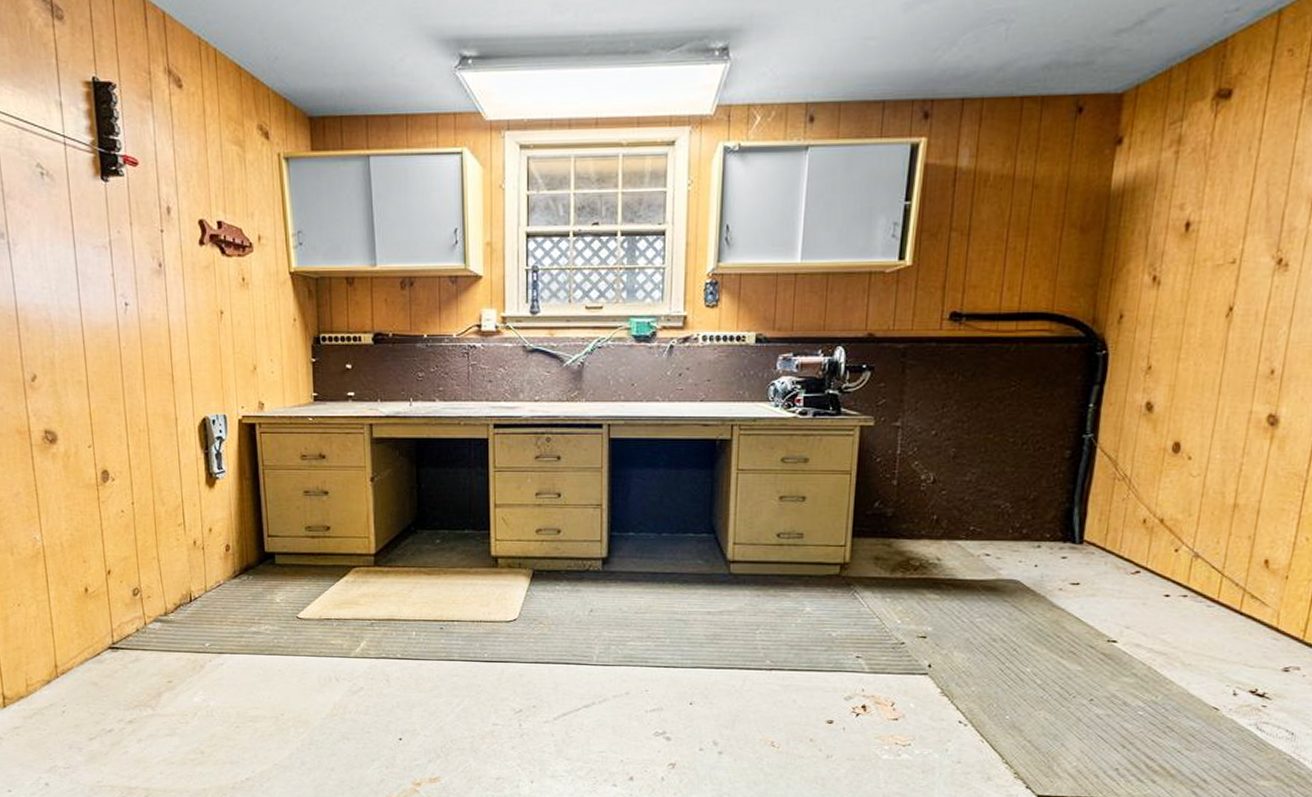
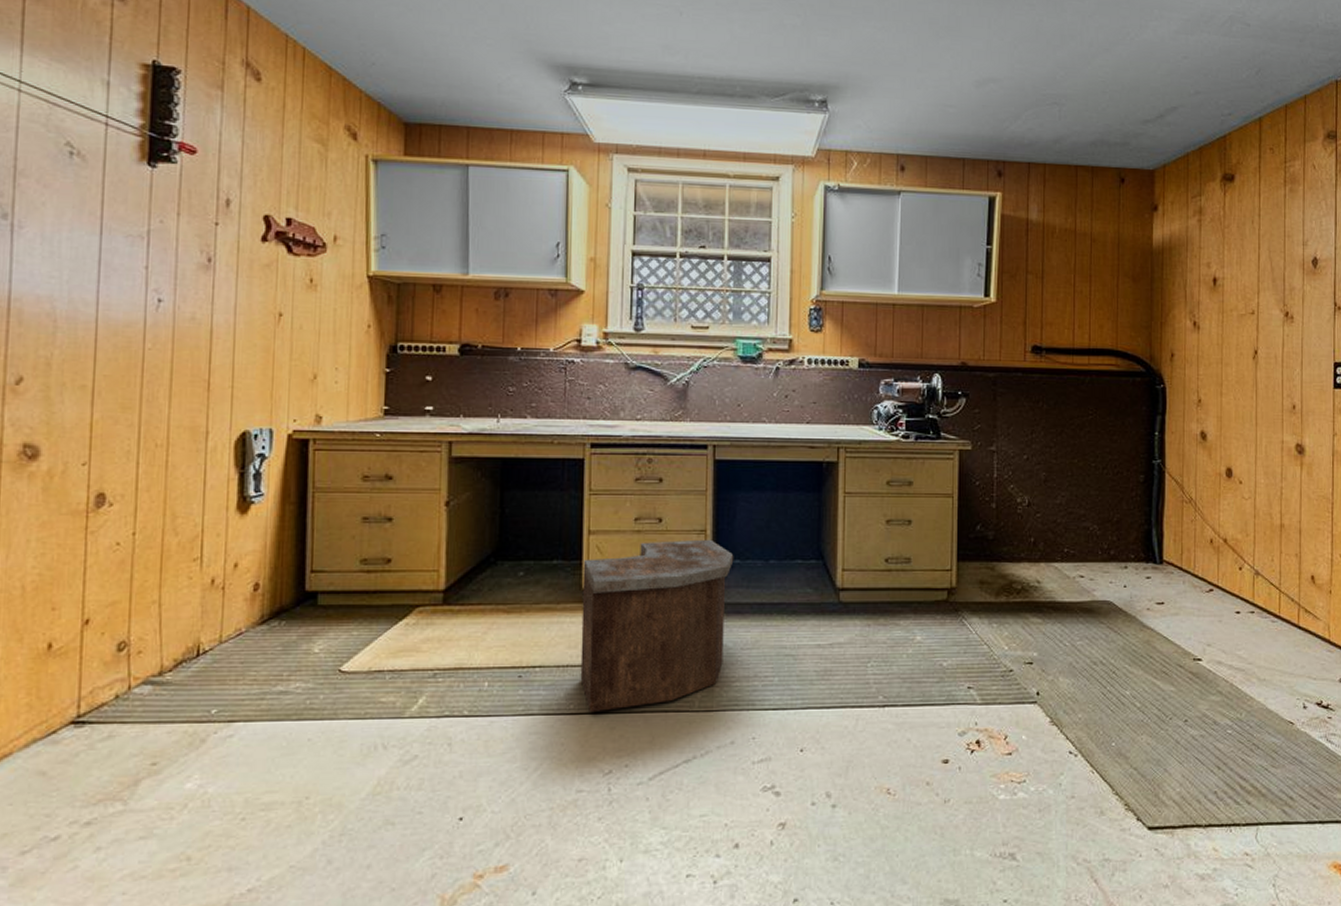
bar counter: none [491,513,628,661] -> present [580,539,734,713]

